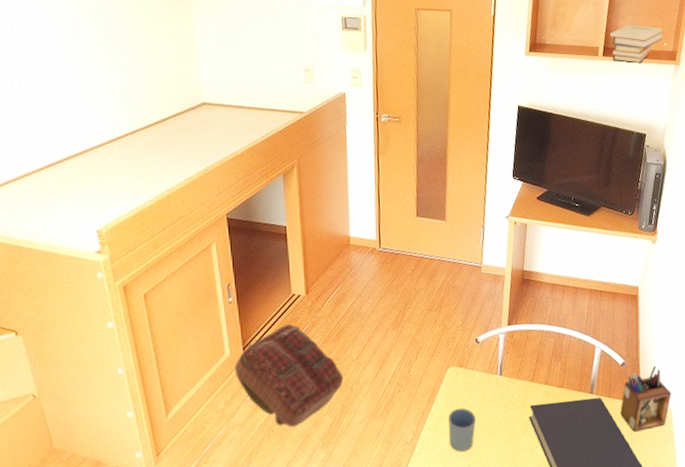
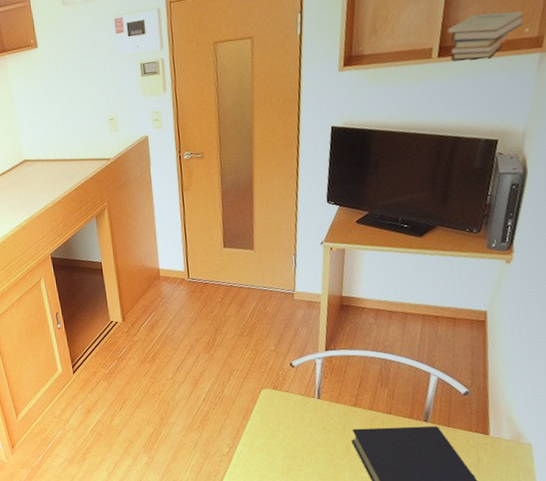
backpack: present [234,324,344,428] -> none [66,347,161,434]
mug: present [448,407,476,452] -> none [264,427,293,467]
desk organizer: present [620,365,672,432] -> none [462,396,532,464]

